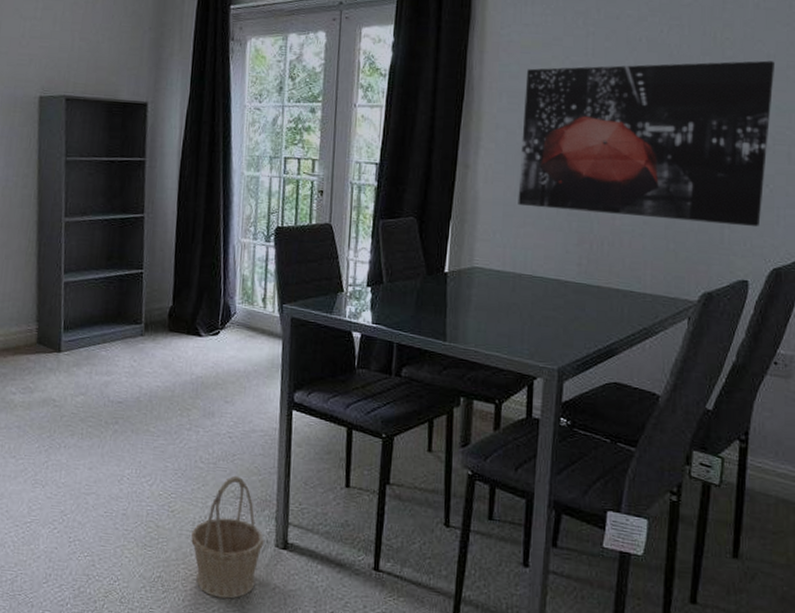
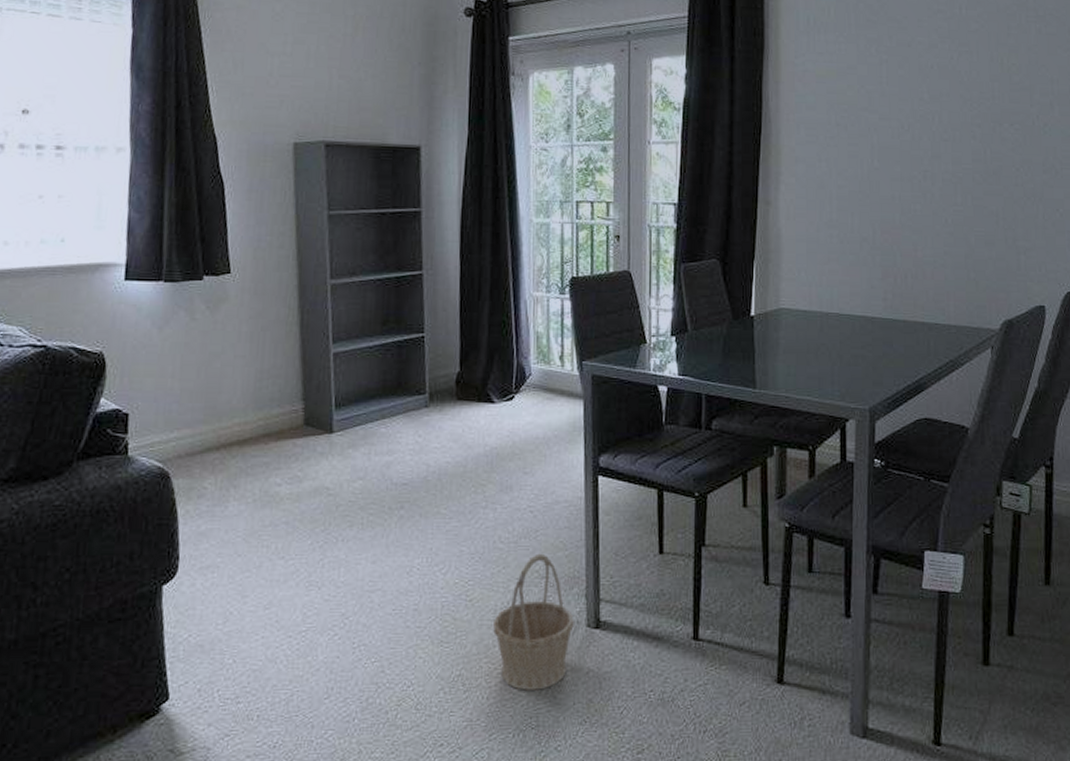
wall art: present [518,60,776,226] -> none [821,85,1059,251]

